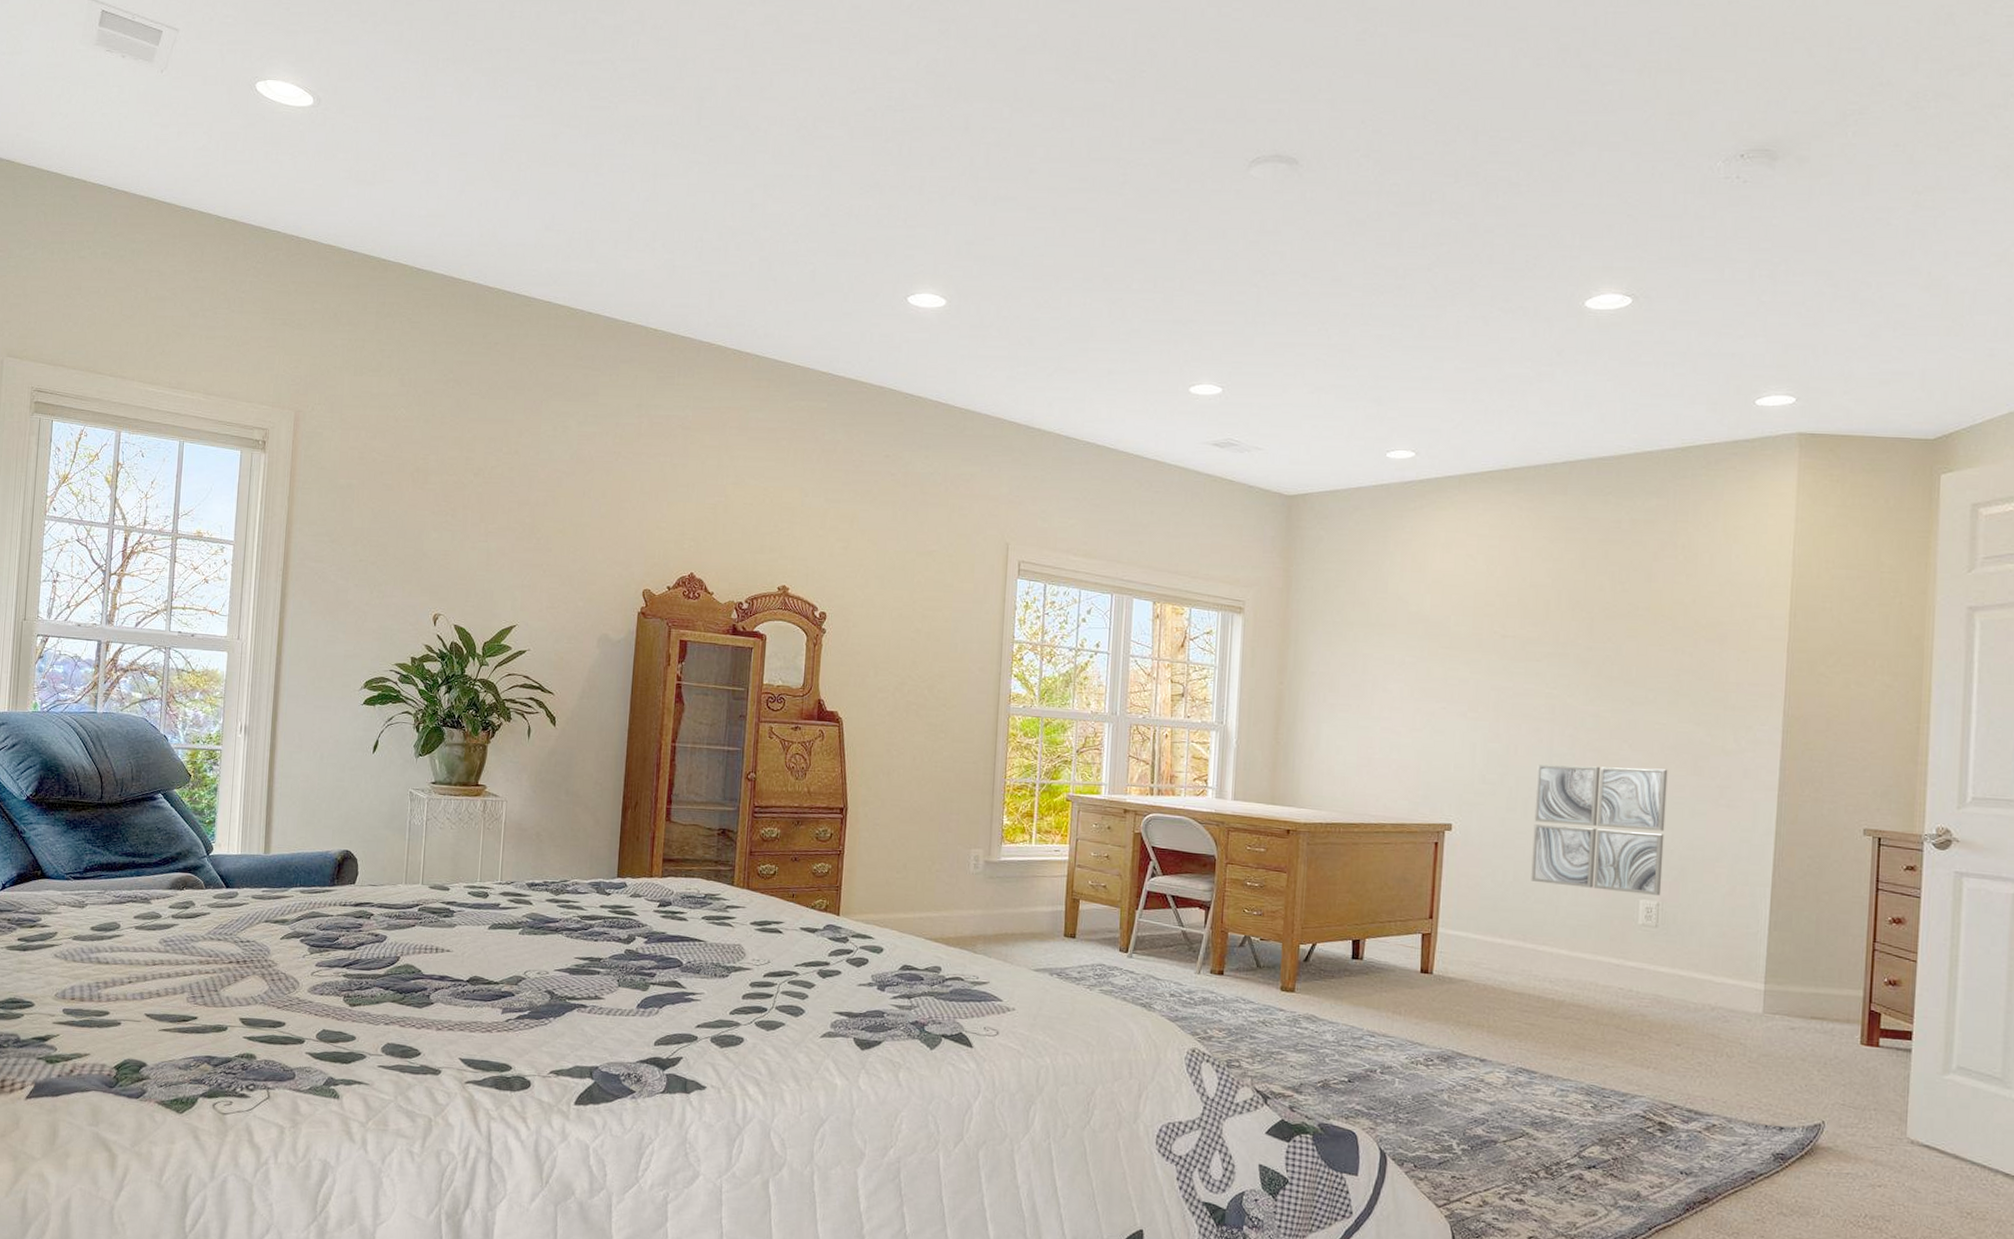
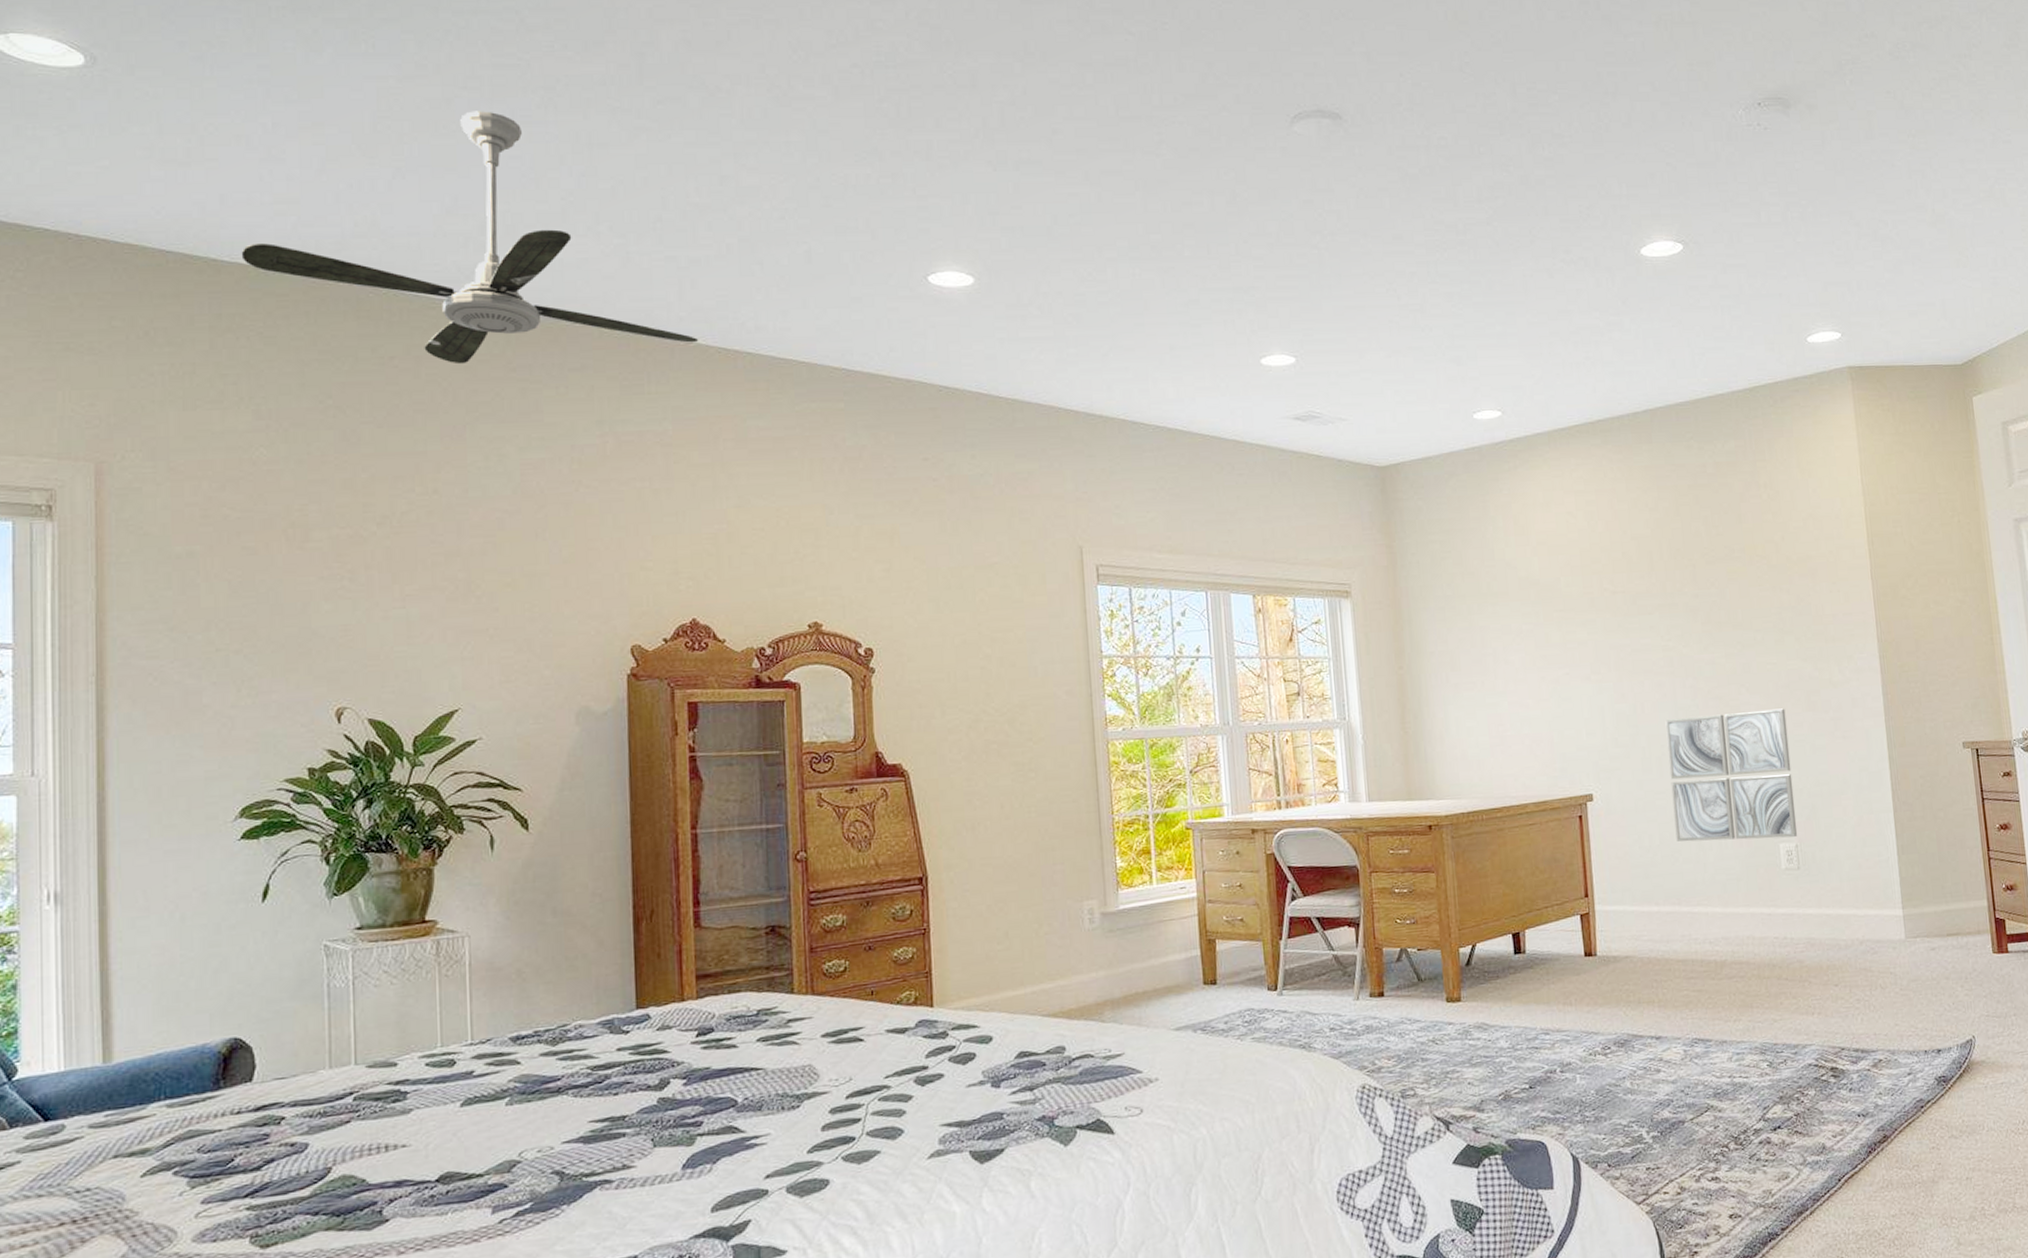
ceiling fan: none [402,145,720,352] -> present [241,111,699,365]

